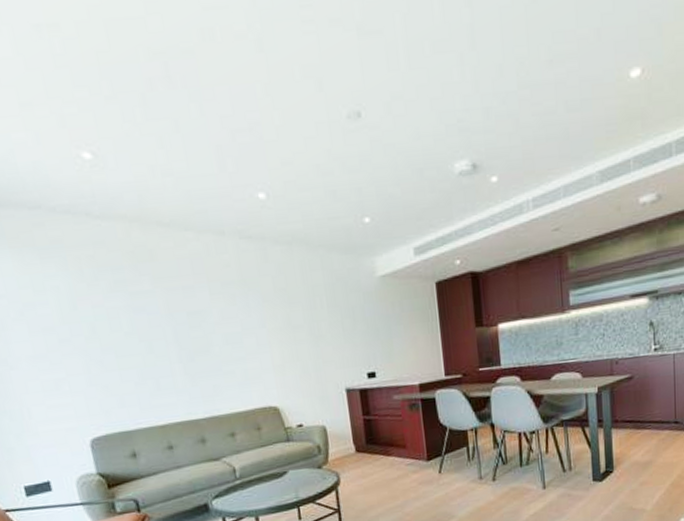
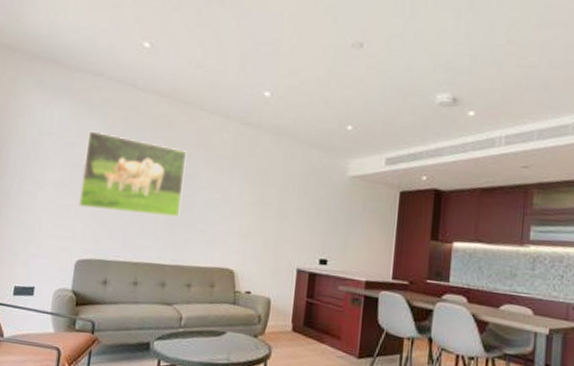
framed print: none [48,281,199,379] -> present [78,130,187,217]

